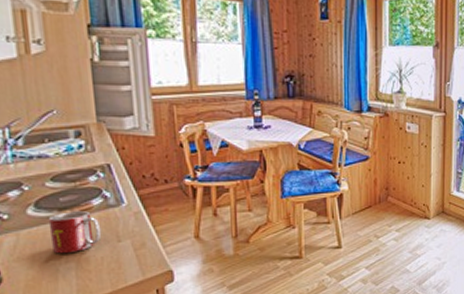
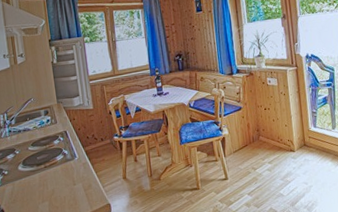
mug: present [48,211,102,254] -> none [31,165,64,196]

